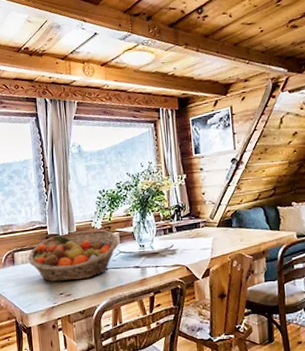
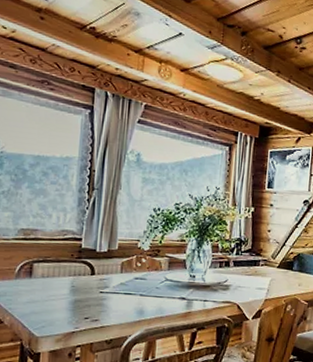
fruit basket: present [27,230,119,282] -> none [50,249,167,305]

